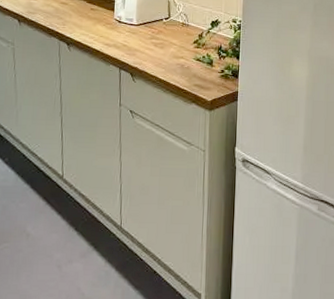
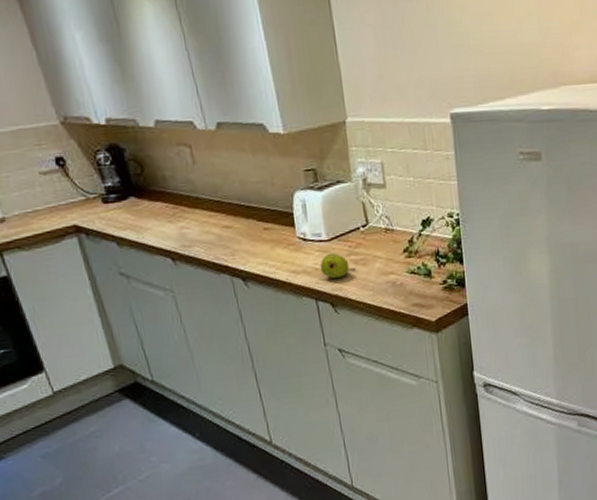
fruit: none [127,35,155,55] -> present [320,253,357,279]

